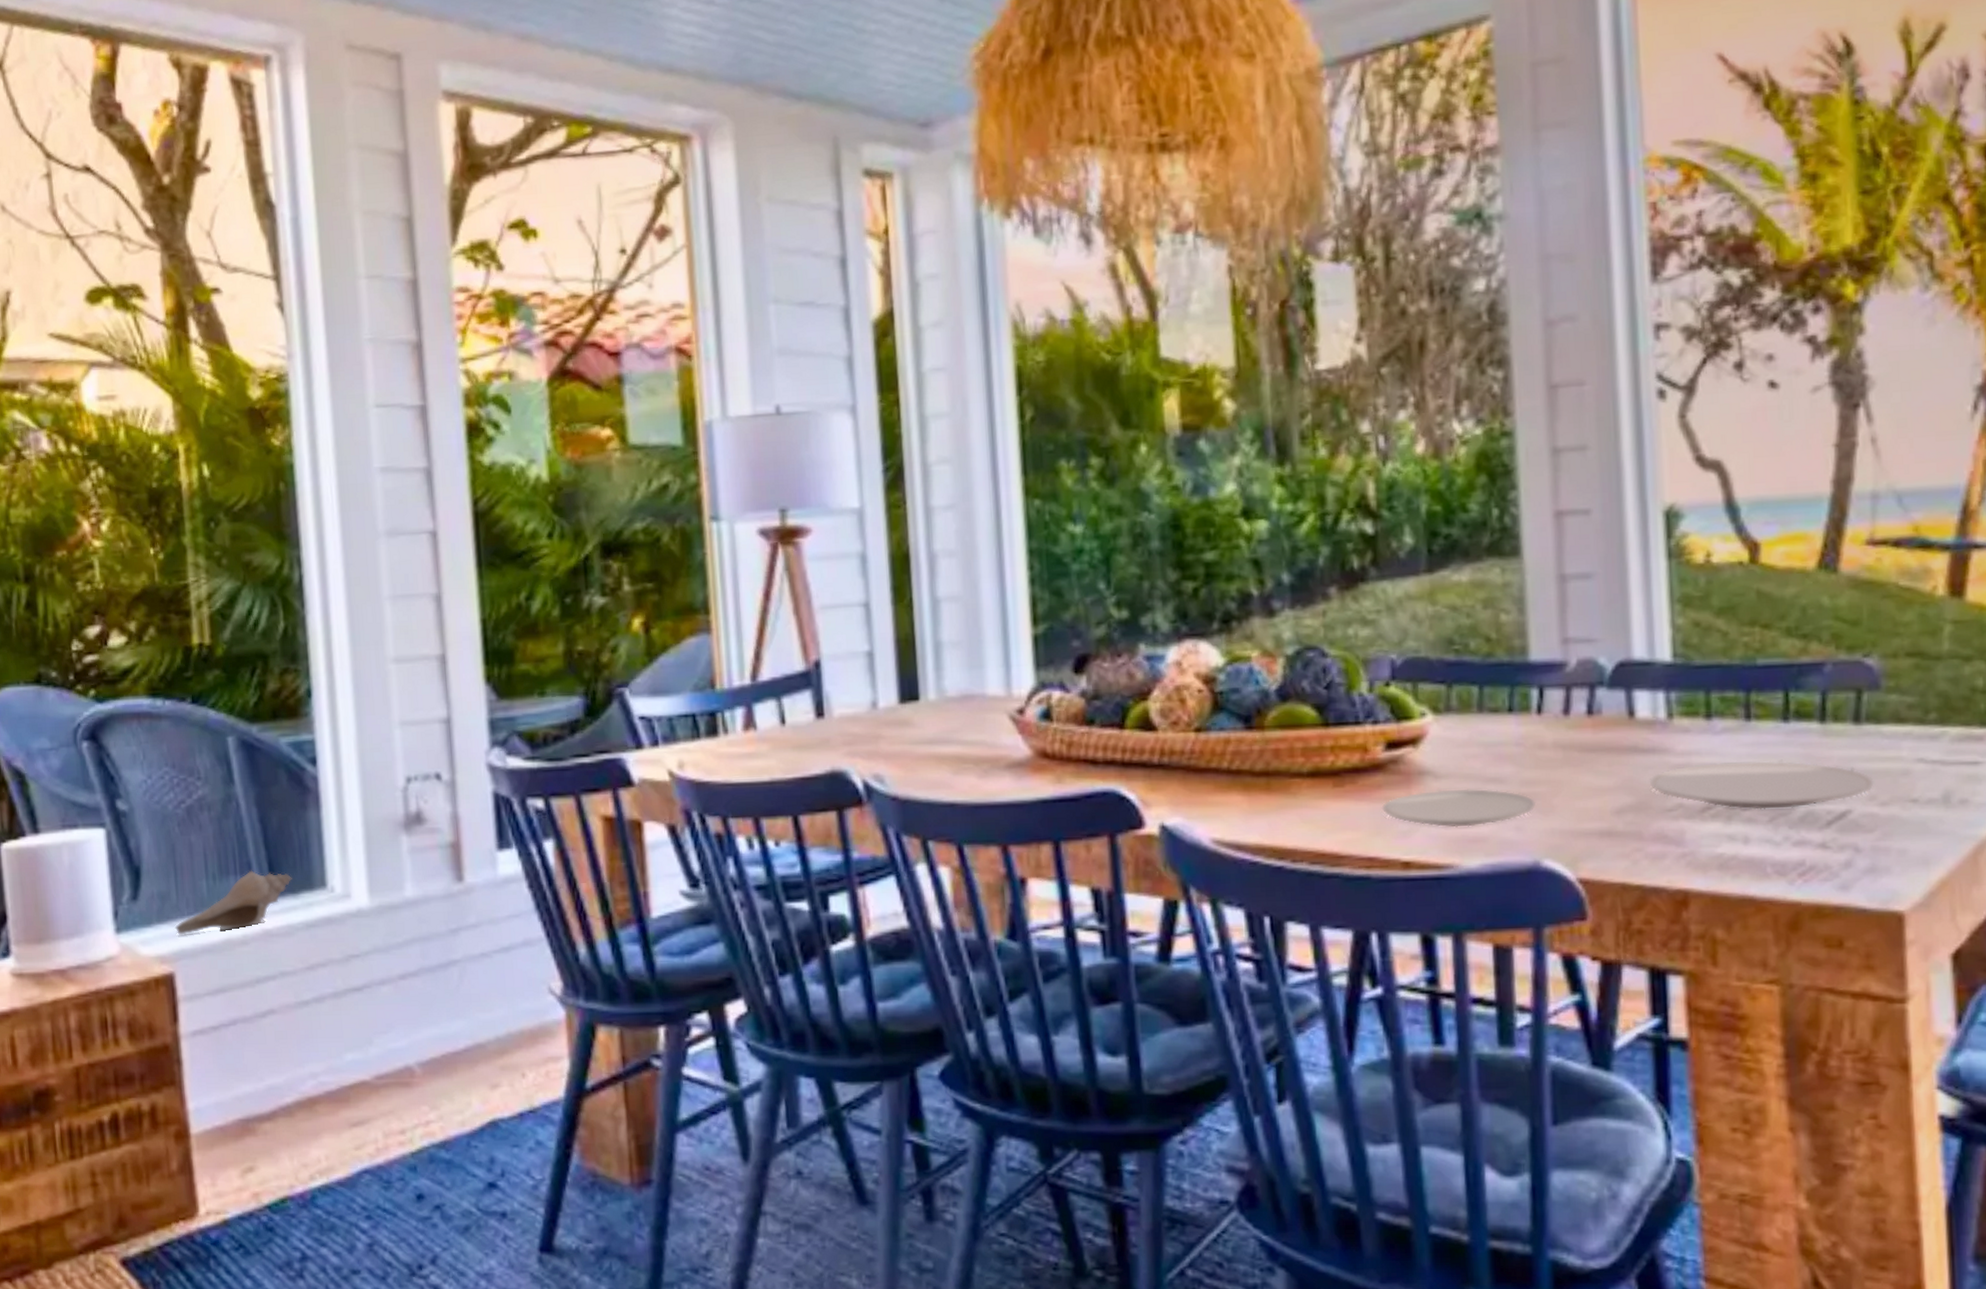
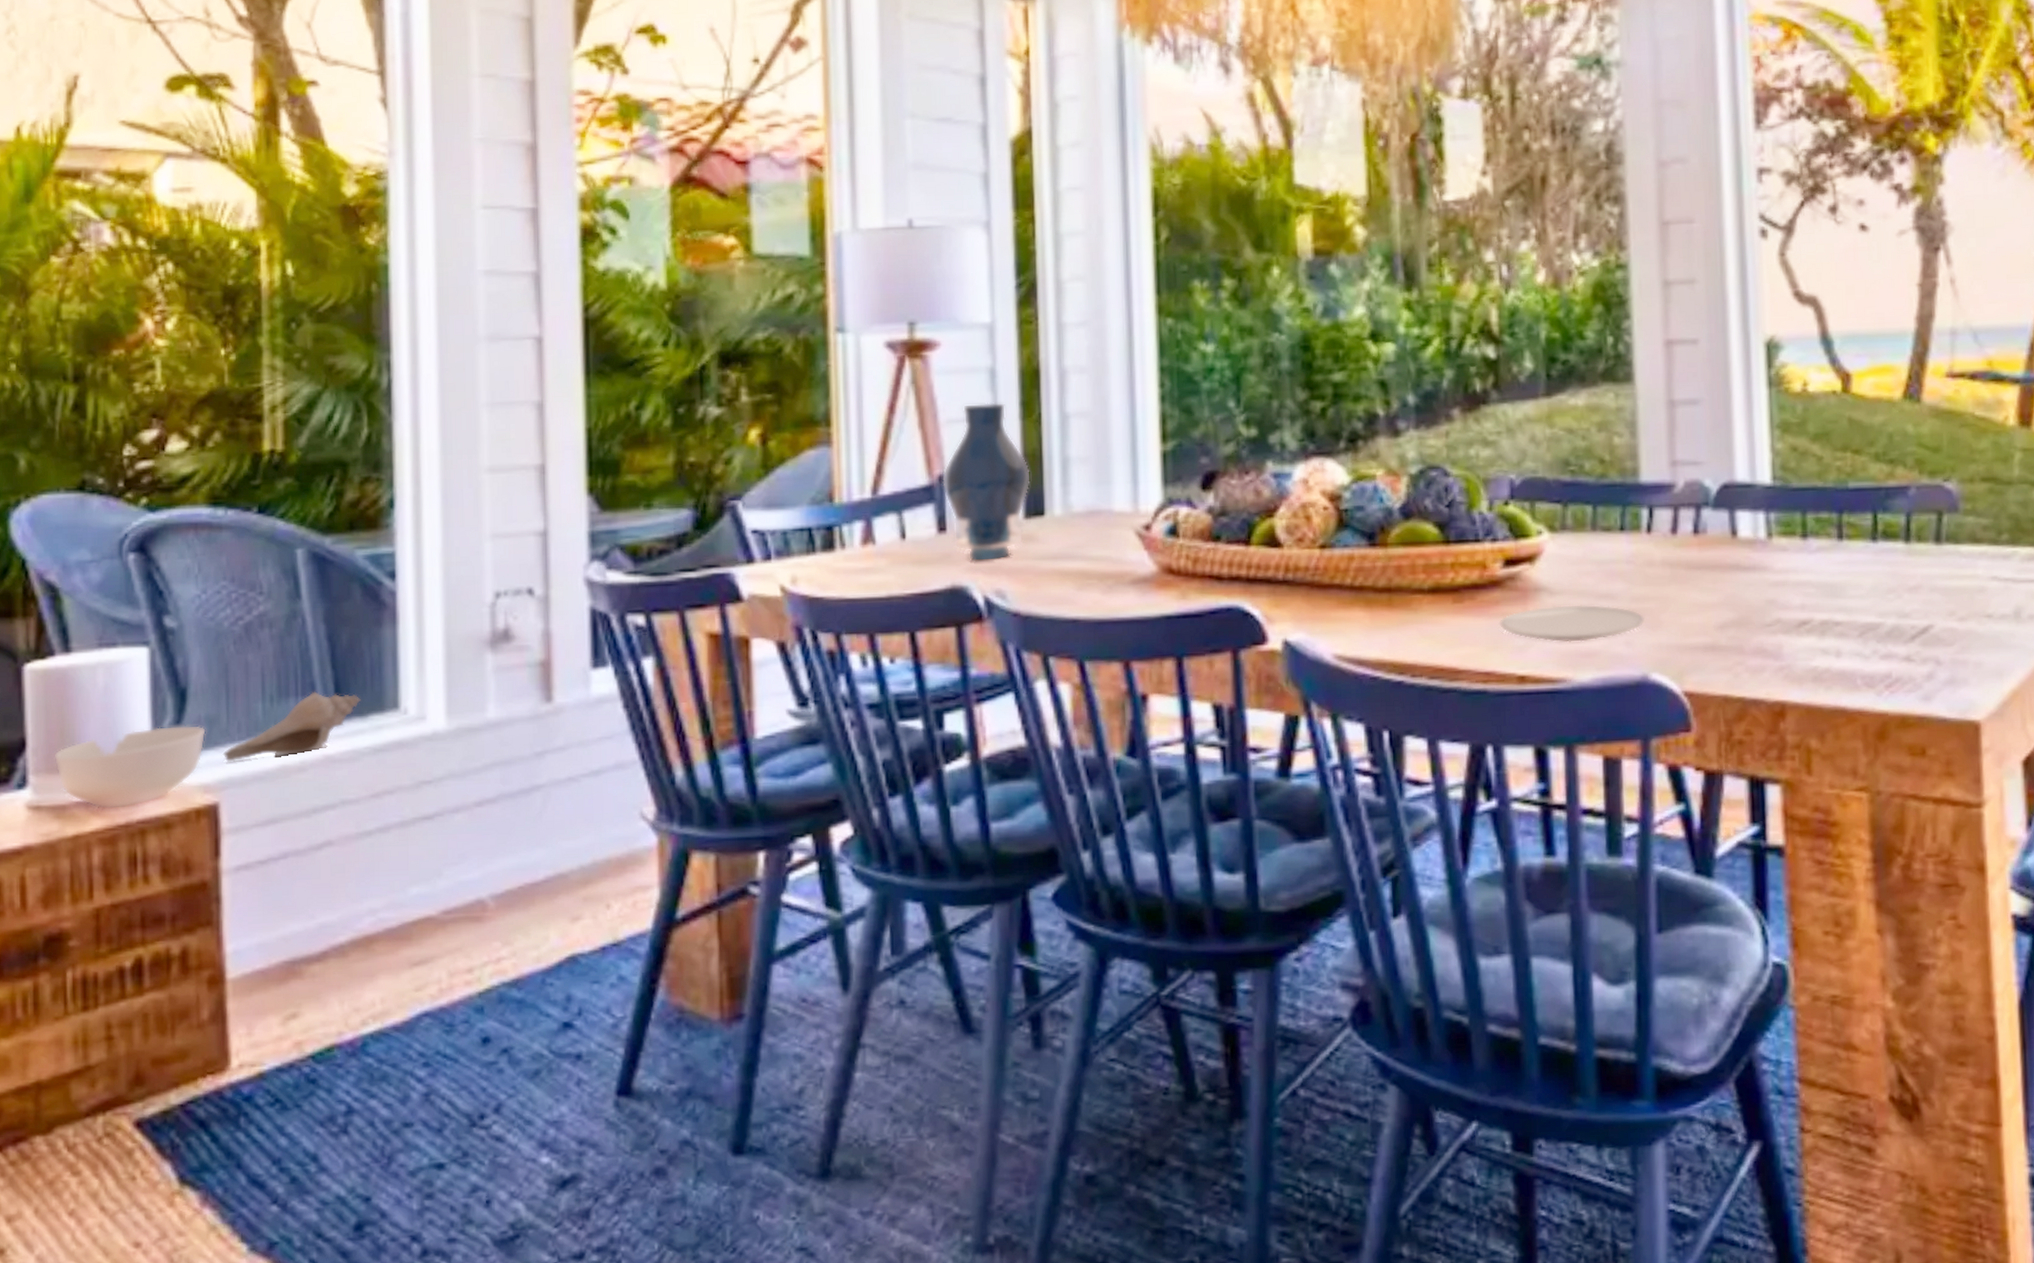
bowl: none [31,900,159,978] -> present [54,724,206,810]
vase: none [818,587,905,747] -> present [942,402,1032,562]
plate: present [1649,761,1874,810] -> none [1750,578,1953,625]

